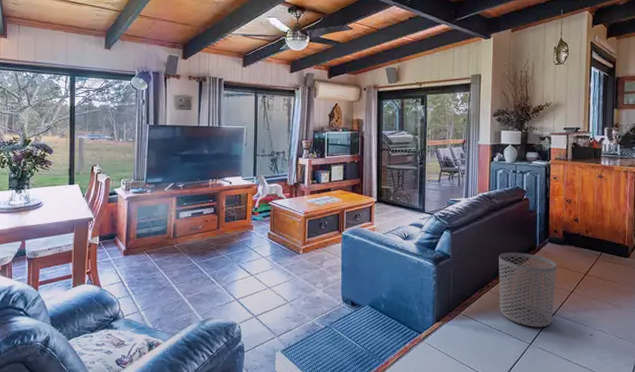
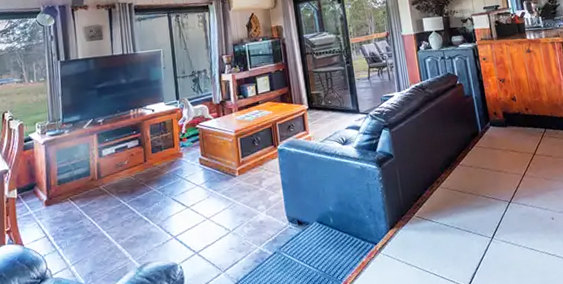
waste bin: present [498,252,557,327] -> none [443,141,510,219]

